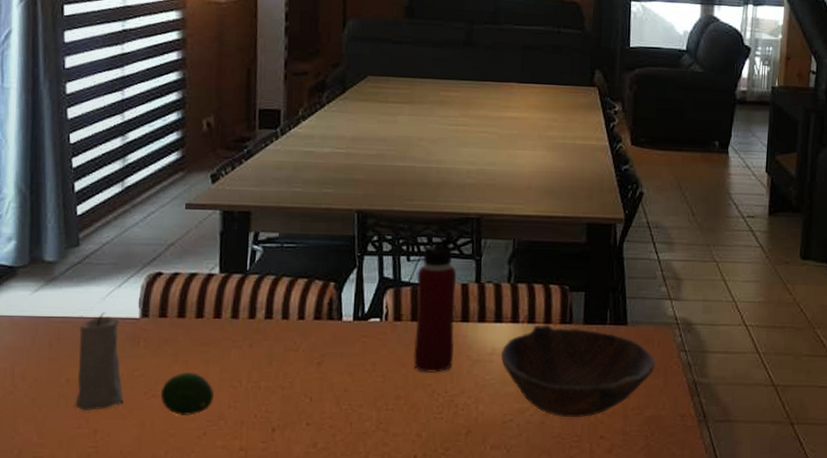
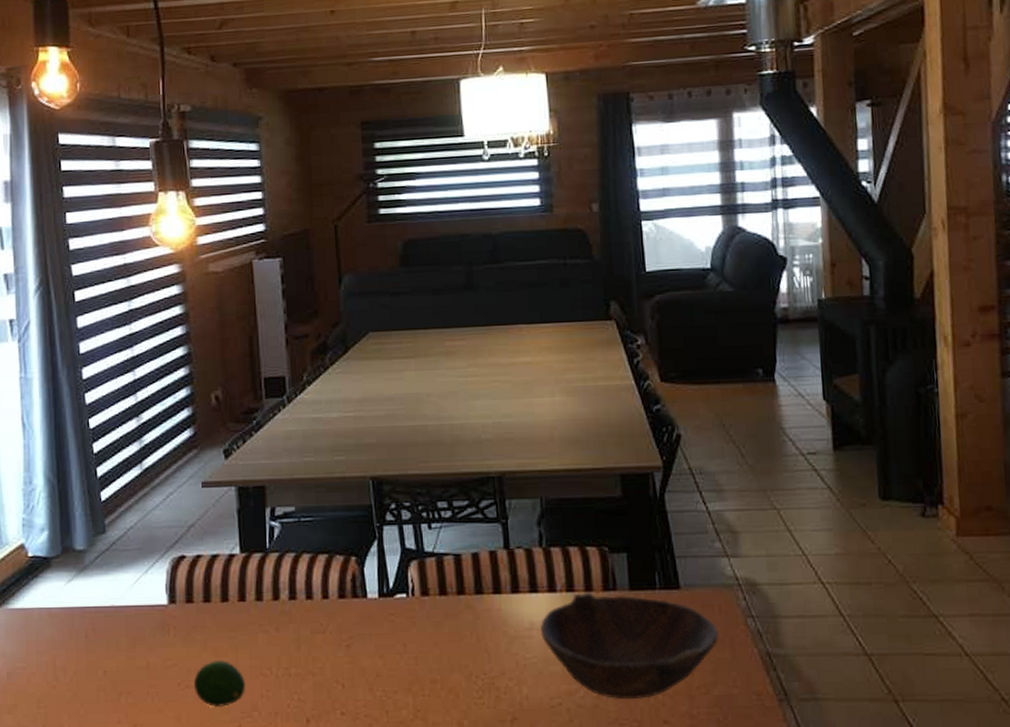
candle: present [76,312,124,411] -> none [112,600,159,704]
water bottle: present [413,230,457,373] -> none [438,492,490,652]

